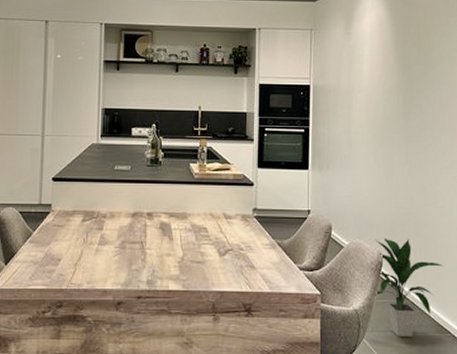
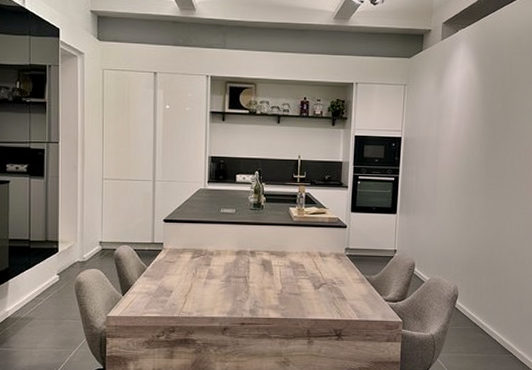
indoor plant: present [374,239,444,337] -> none [449,275,511,357]

